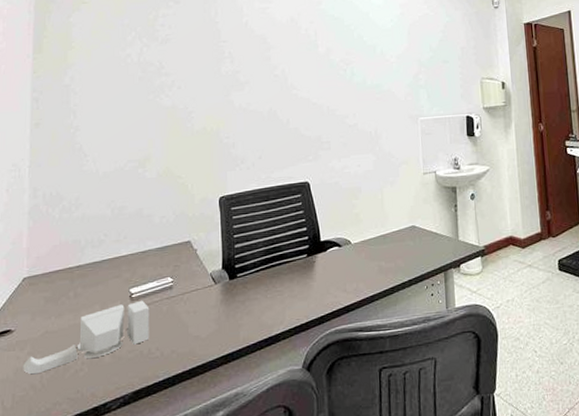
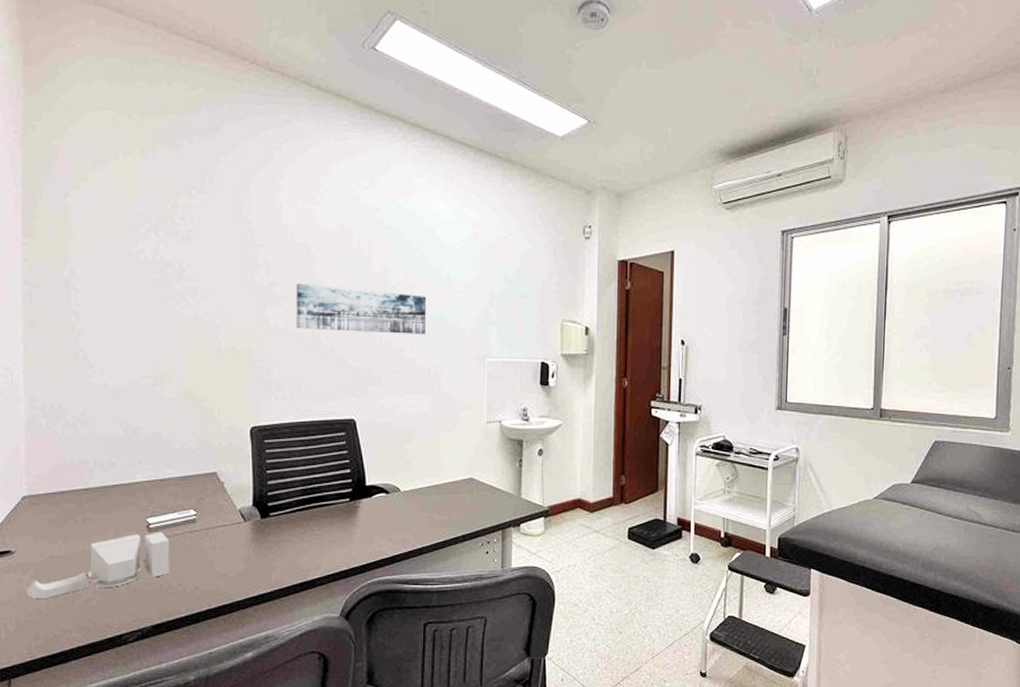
wall art: none [256,68,366,108] -> present [296,283,426,334]

